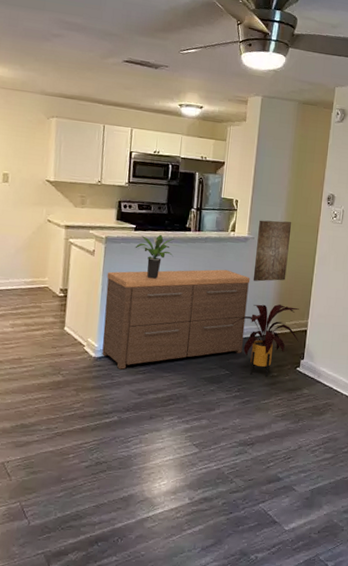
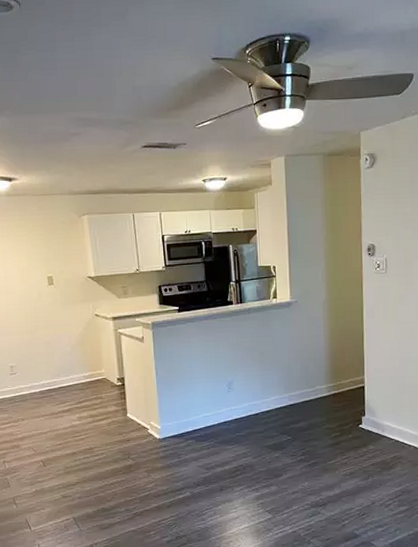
dresser: present [102,269,251,370] -> none [158,337,301,447]
potted plant: present [135,234,174,279] -> none [181,312,220,356]
house plant: present [233,304,299,377] -> none [288,364,358,438]
wall art: present [253,220,292,282] -> none [300,280,335,345]

